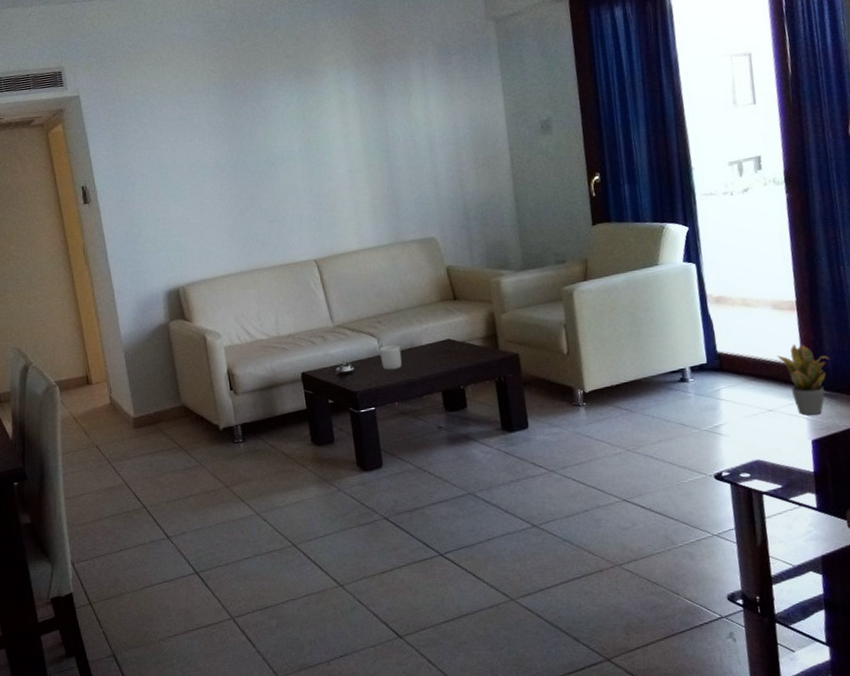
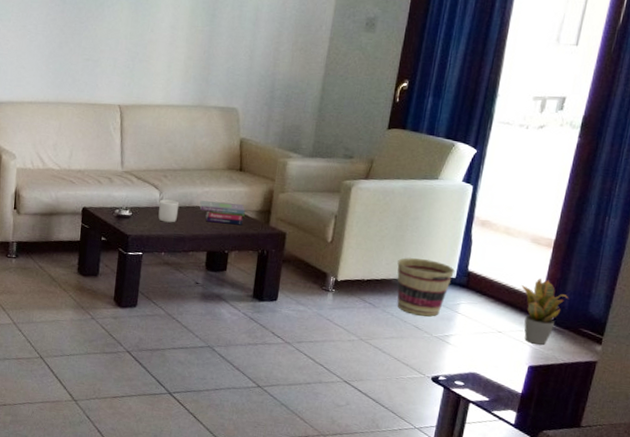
books: none [421,334,471,360] -> present [199,200,245,226]
basket: none [642,349,704,412] -> present [397,258,454,317]

